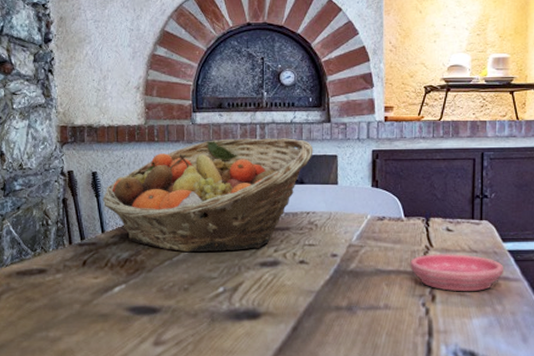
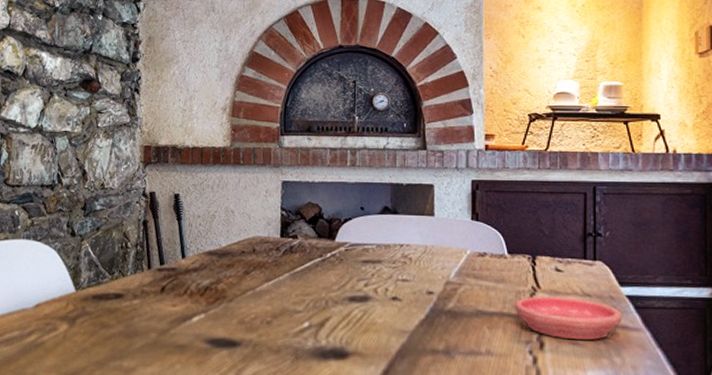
fruit basket: present [102,138,314,253] -> none [184,163,408,284]

